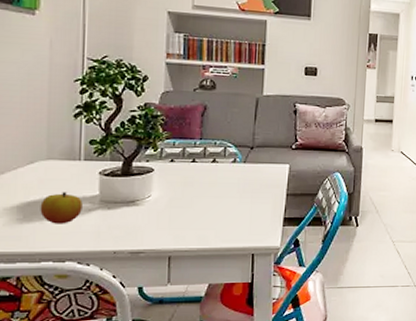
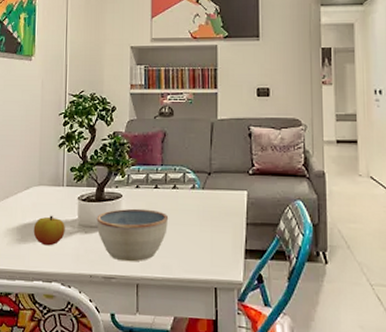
bowl: none [122,182,207,236] -> present [96,208,169,262]

